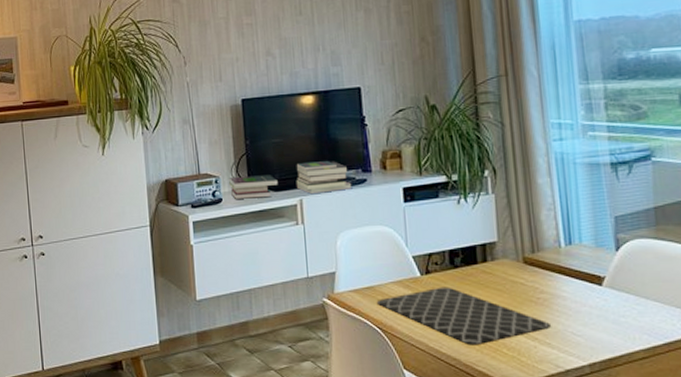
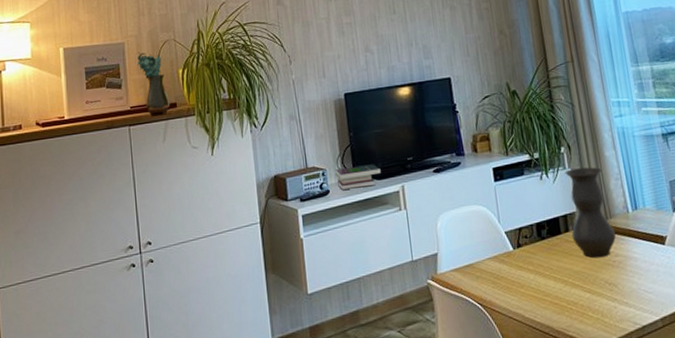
vase: none [29,47,61,113] -> present [137,52,169,117]
books: present [296,160,351,195] -> none [396,146,447,181]
placemat: present [376,287,550,344] -> none [475,258,626,311]
vase: none [487,194,543,293] -> present [565,167,616,258]

